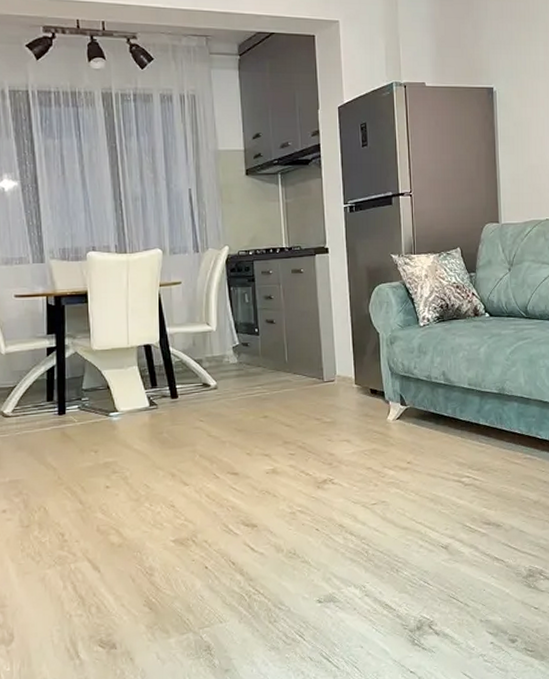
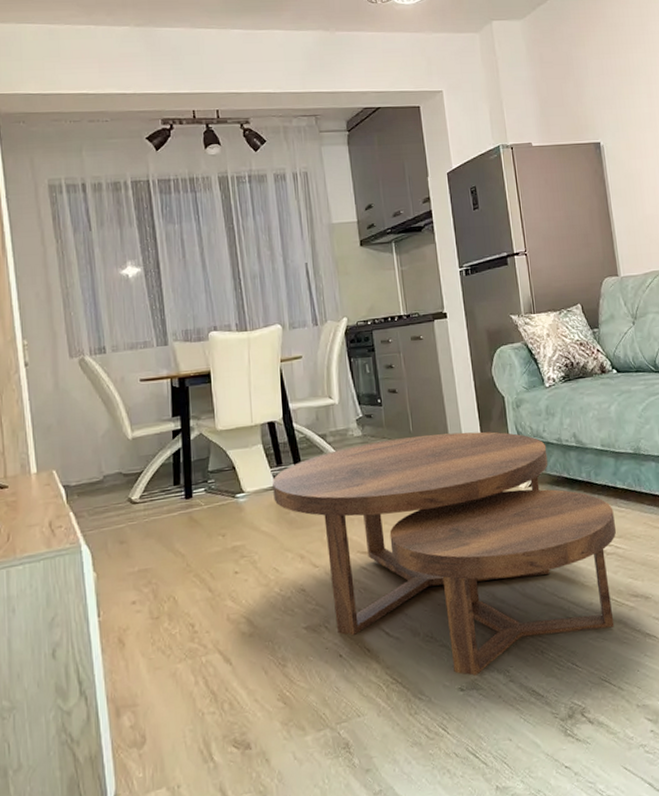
coffee table: none [147,365,476,590] -> present [272,431,617,676]

